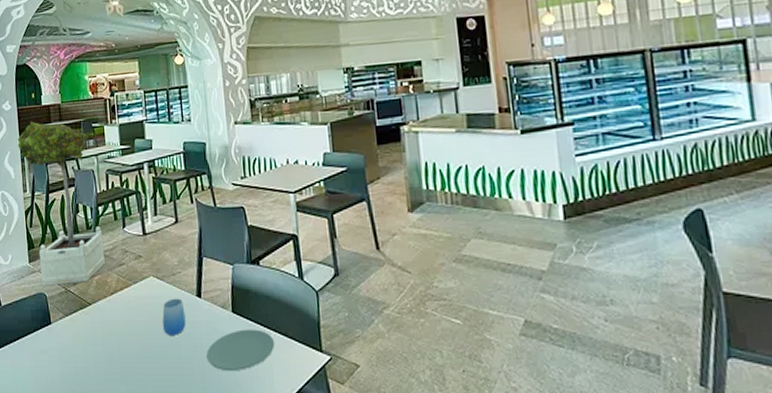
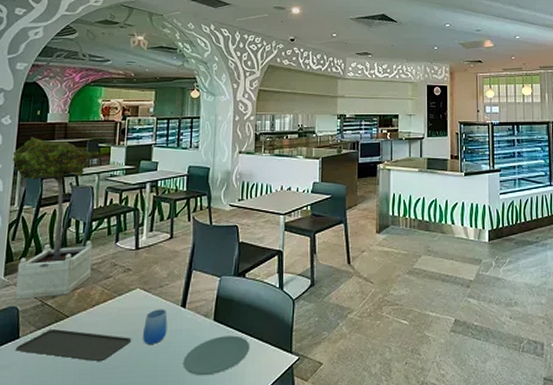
tray: none [49,316,153,350] -> present [15,329,132,361]

